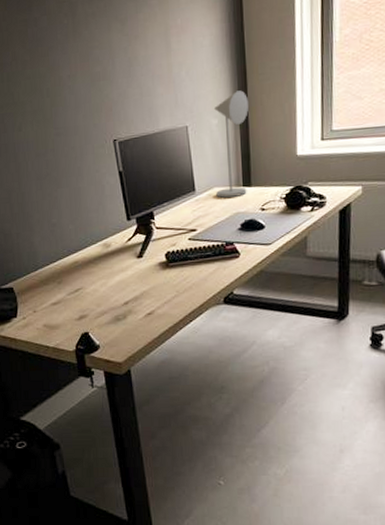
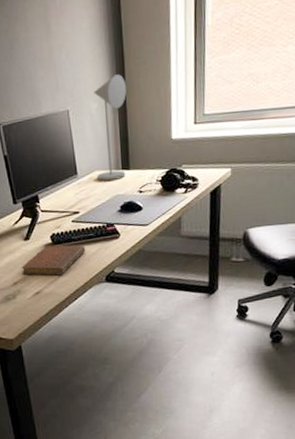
notebook: none [133,263,203,296] -> present [21,245,86,276]

